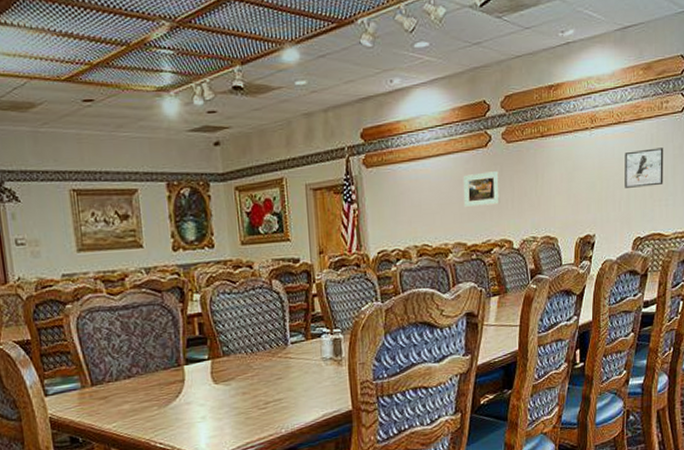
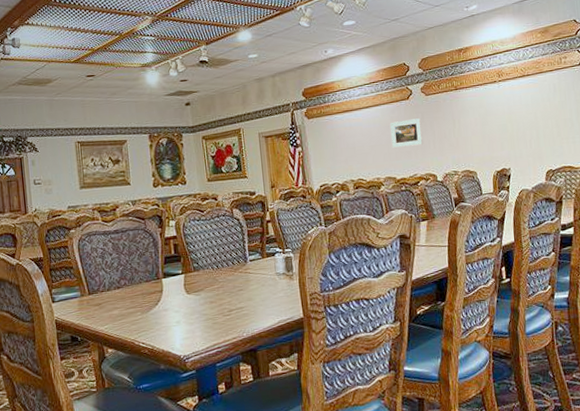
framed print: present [625,148,664,188] -> none [531,95,569,129]

